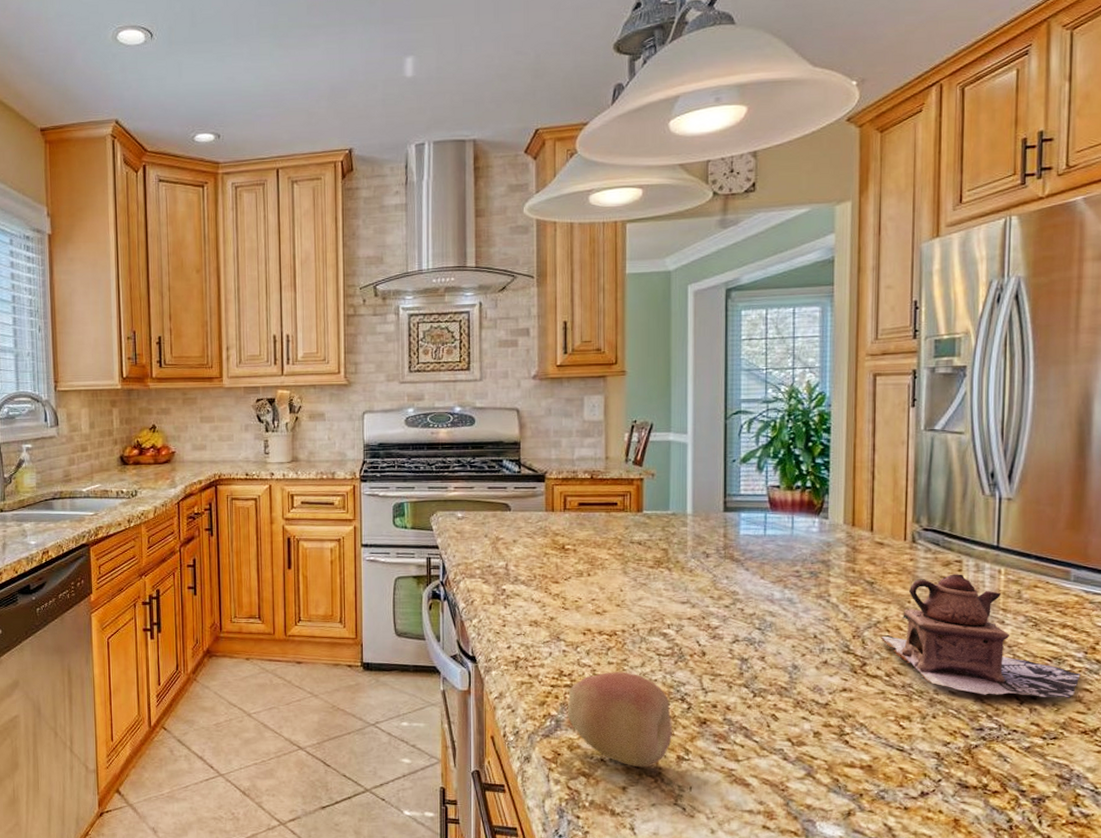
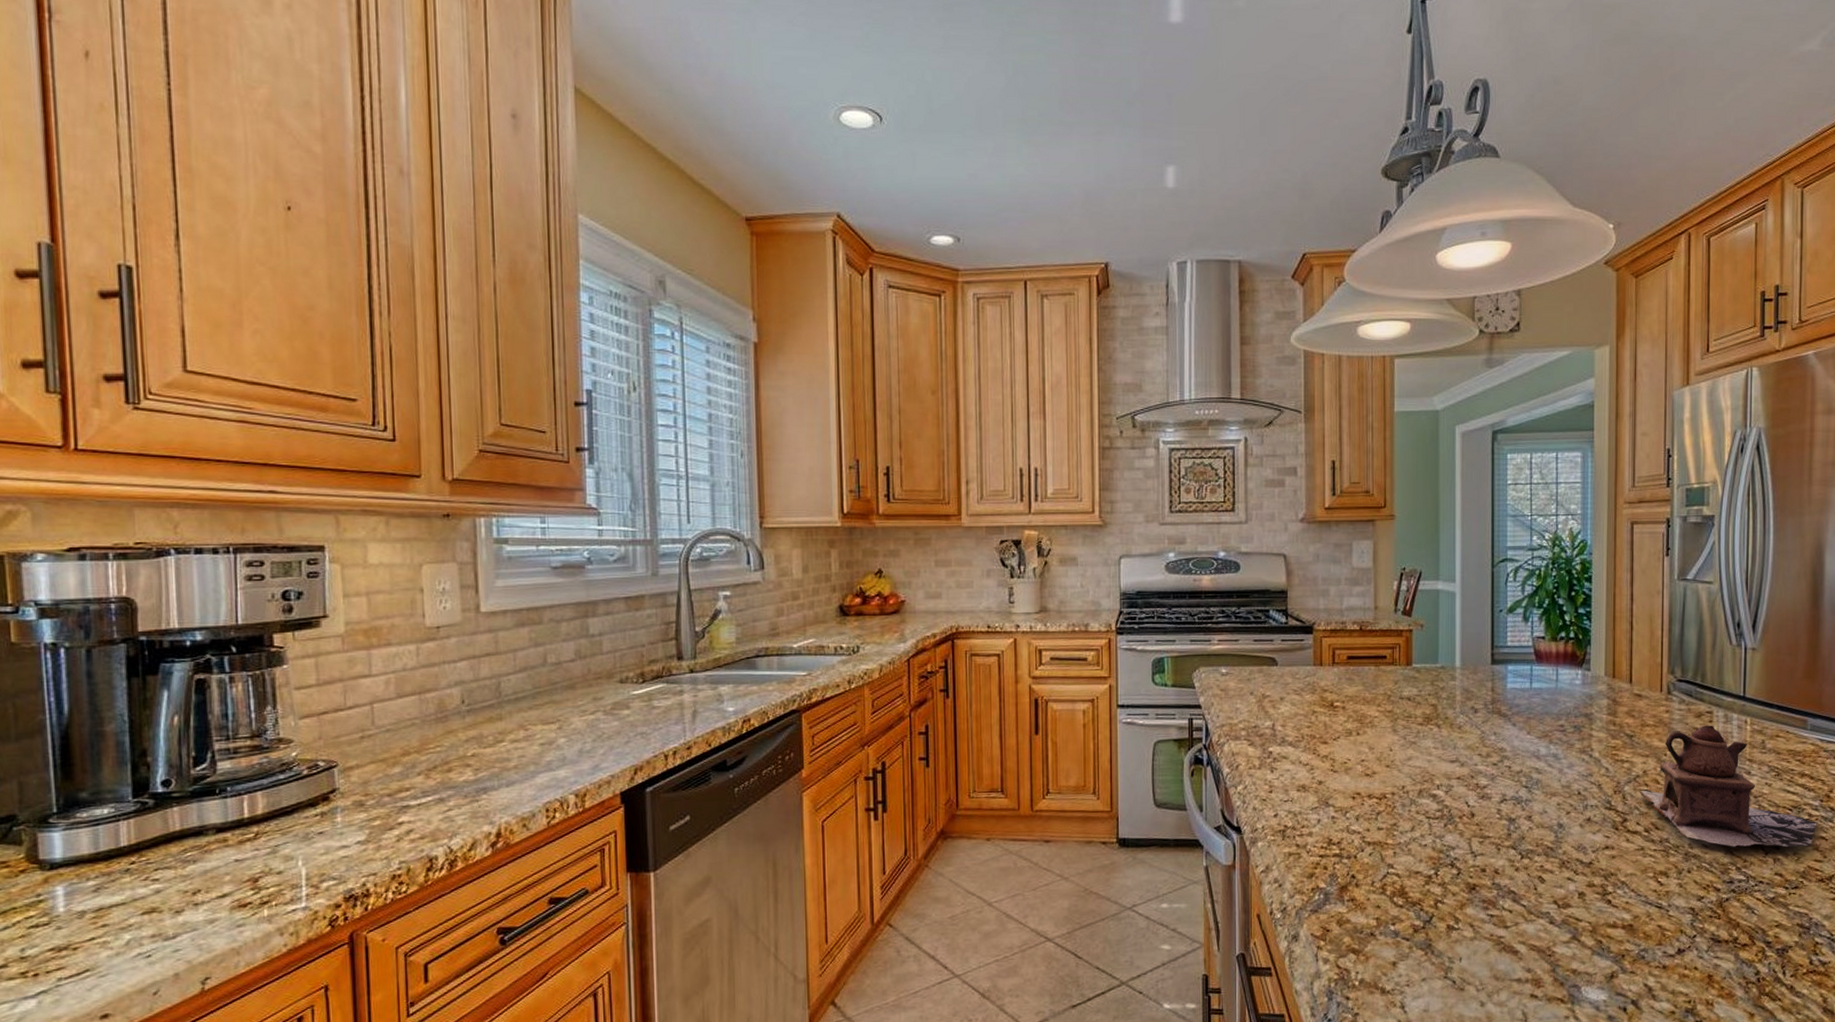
fruit: present [567,672,672,768] -> none [1336,837,1442,940]

